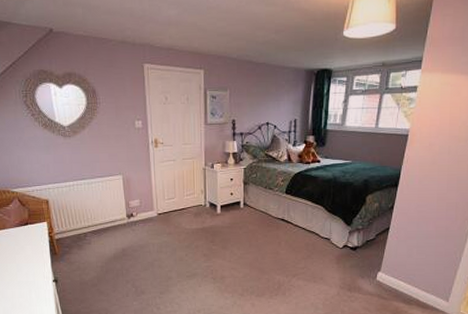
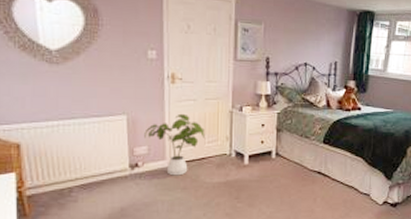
house plant: none [136,172,183,224] -> present [144,113,205,176]

